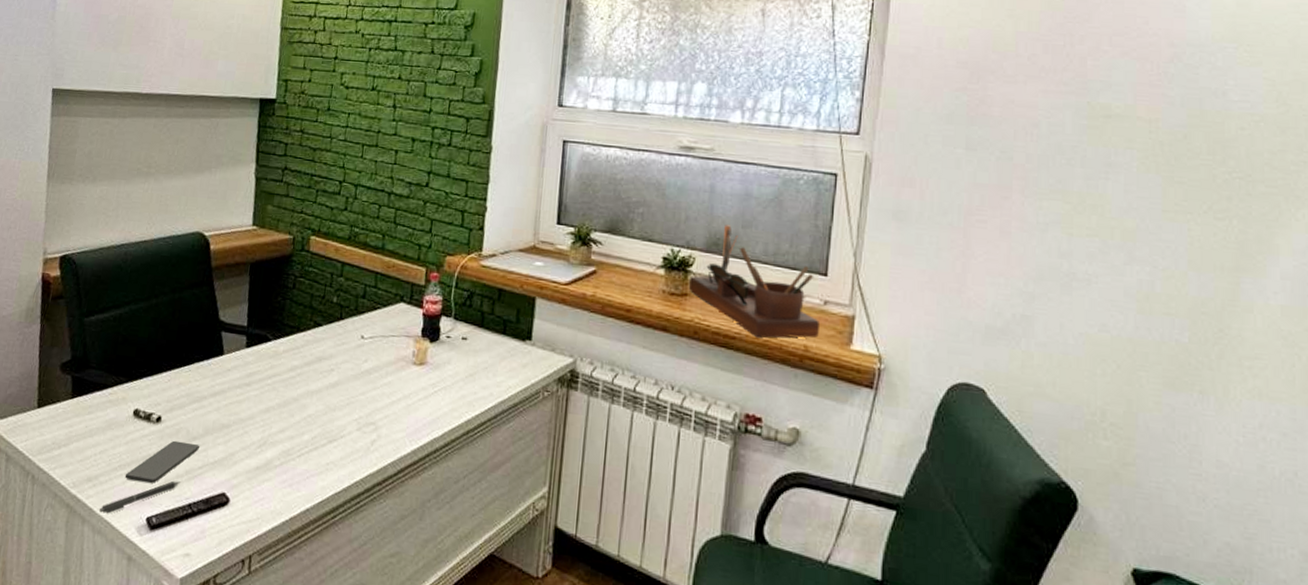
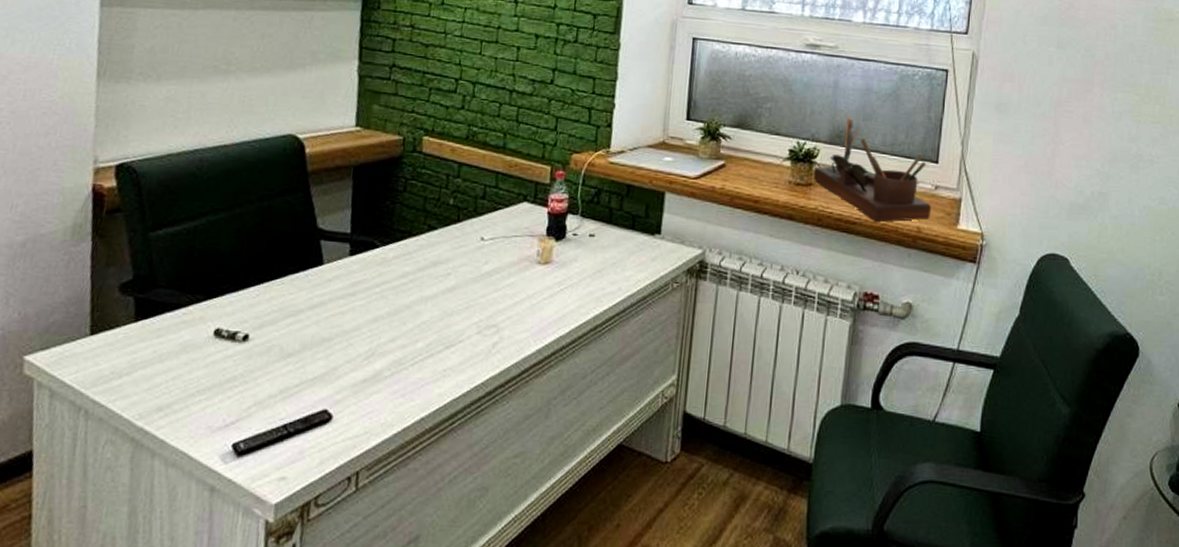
pen: present [98,480,182,514] -> none [172,402,275,444]
smartphone: present [124,440,199,483] -> none [204,359,296,406]

